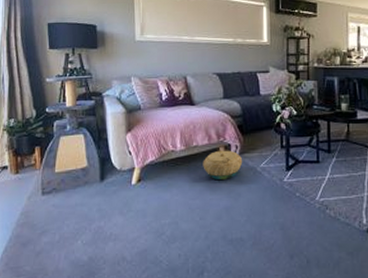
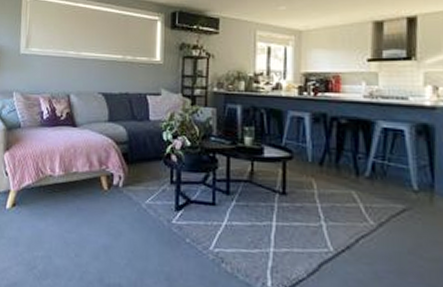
basket: present [203,150,243,179] -> none [81,179,126,214]

